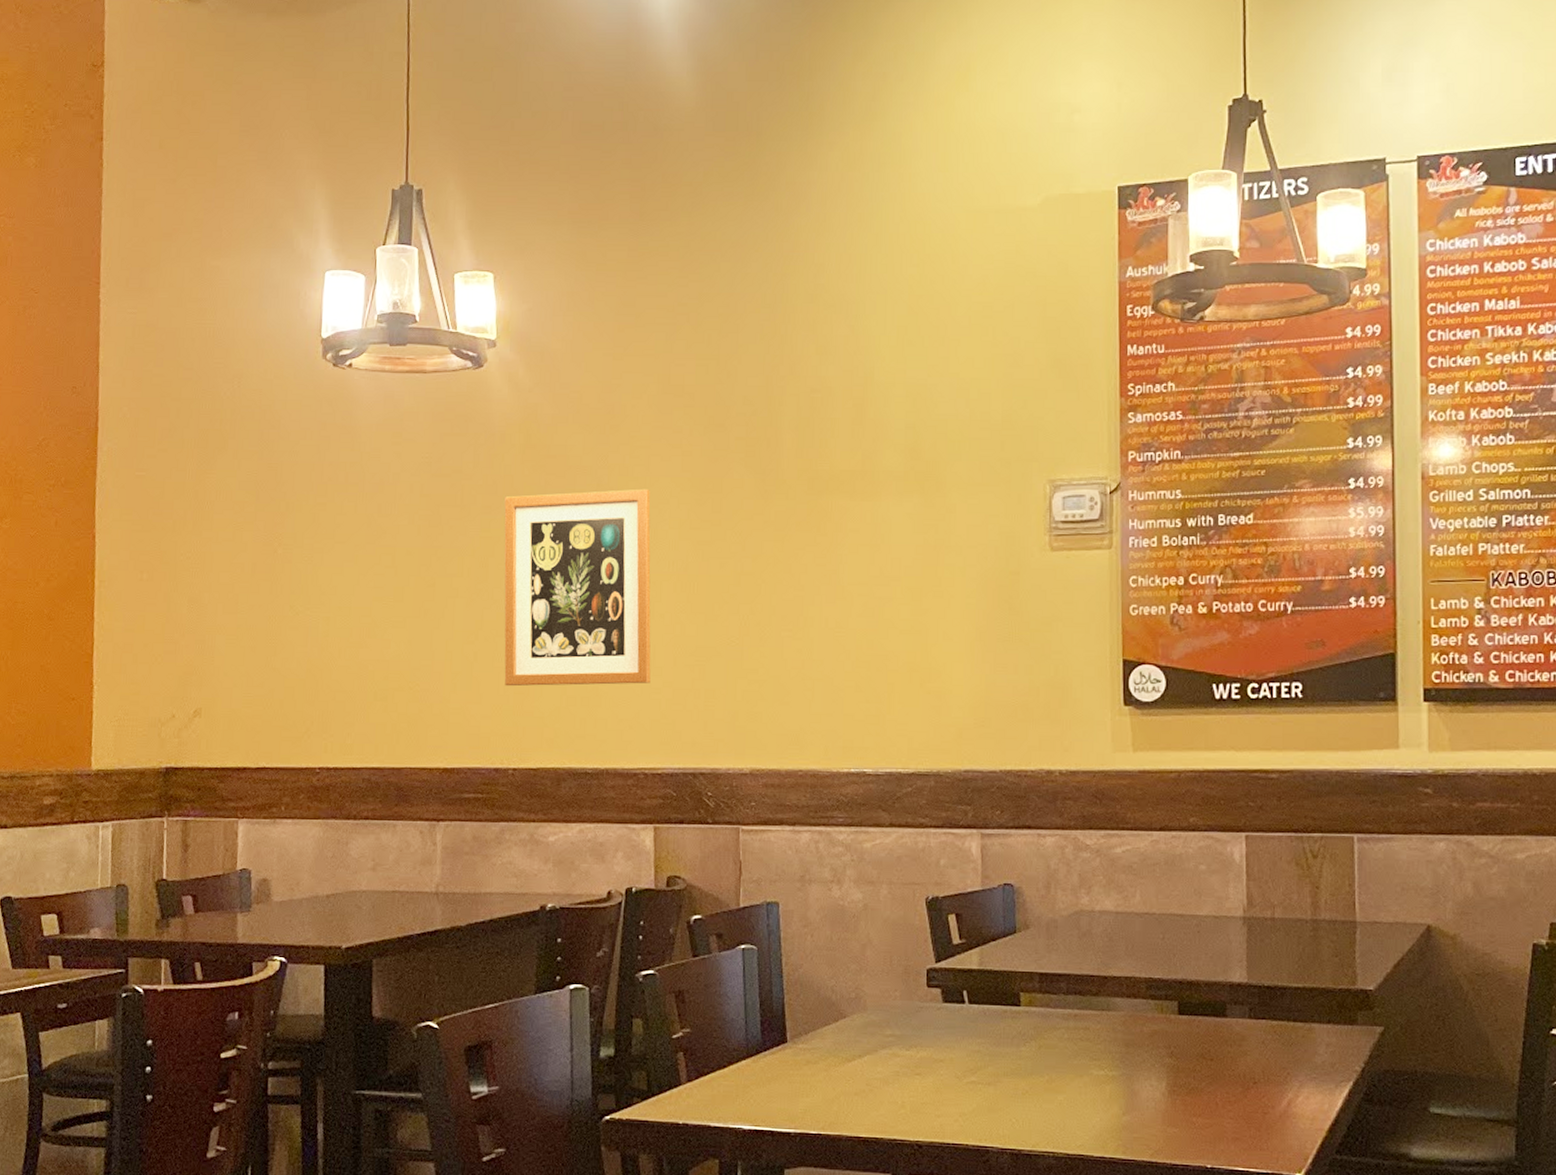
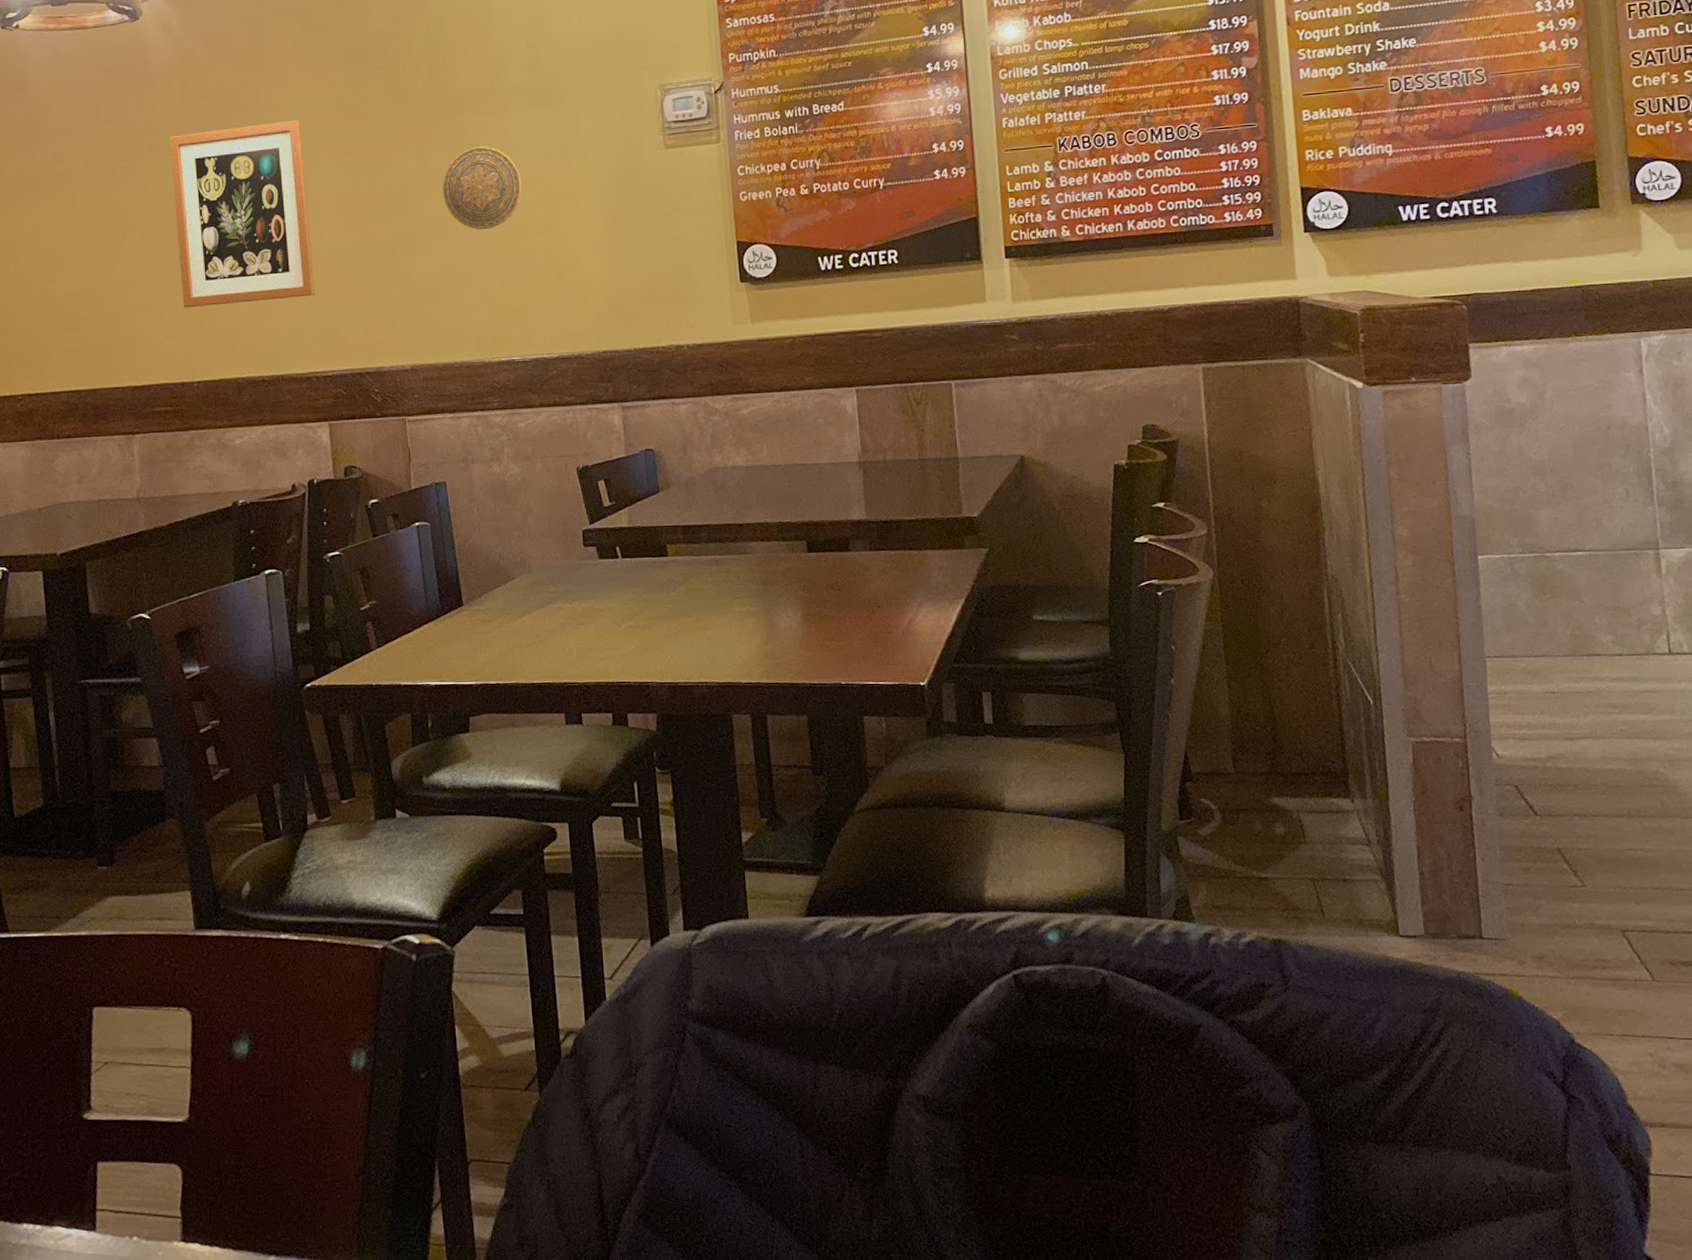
decorative plate: none [800,533,889,625] -> present [442,146,522,230]

